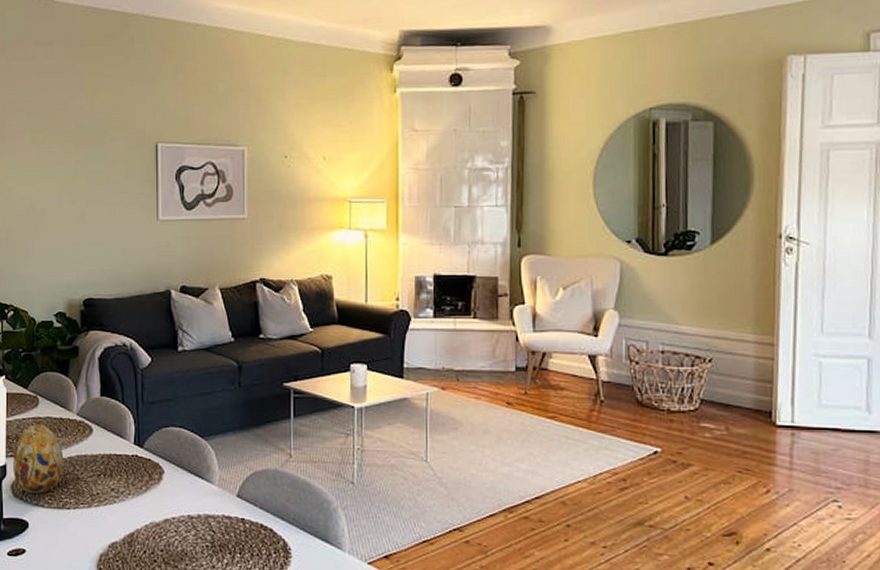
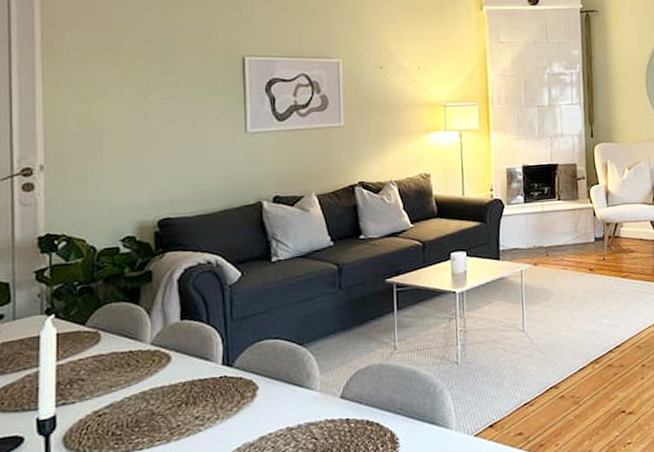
decorative egg: present [13,424,64,493] -> none [66,362,134,442]

